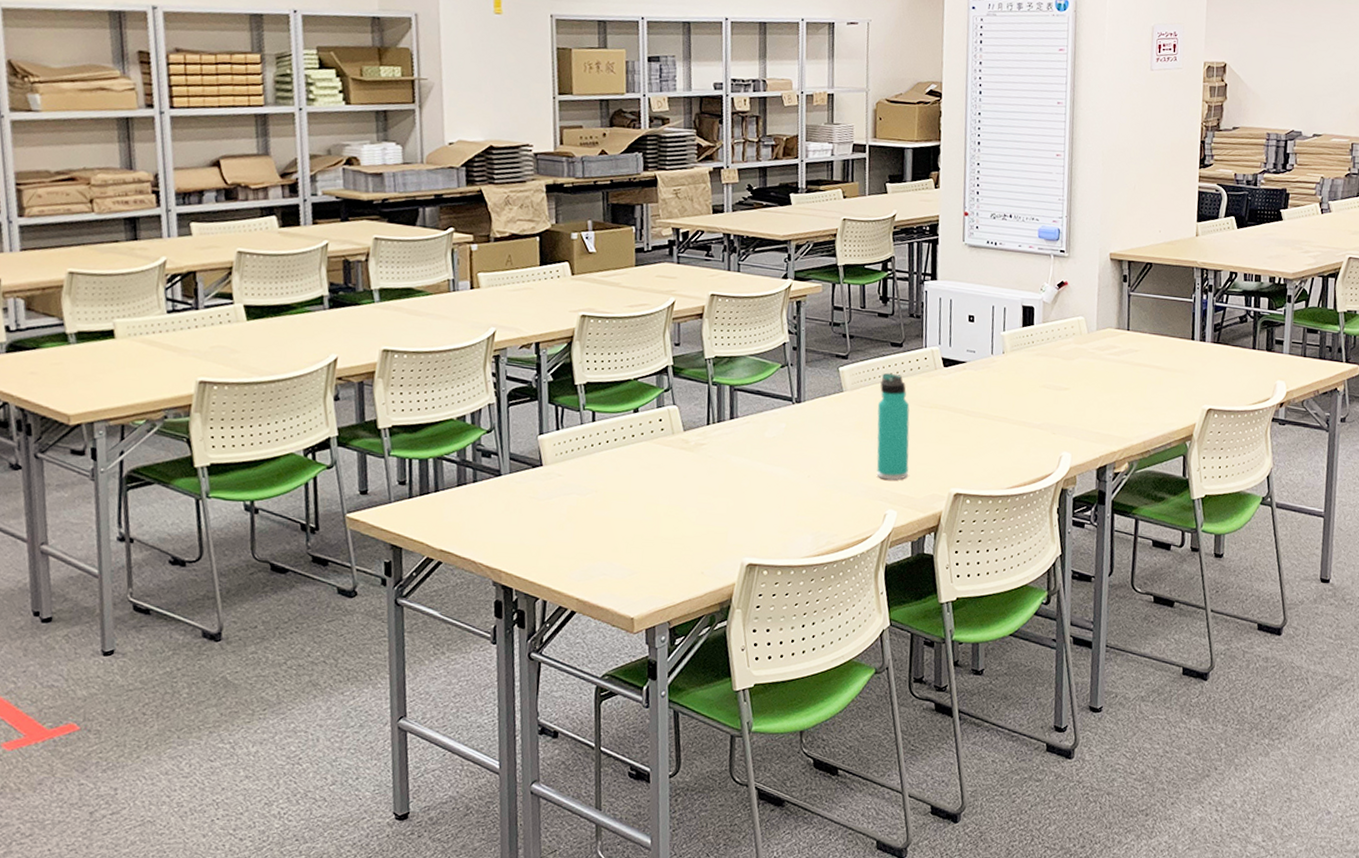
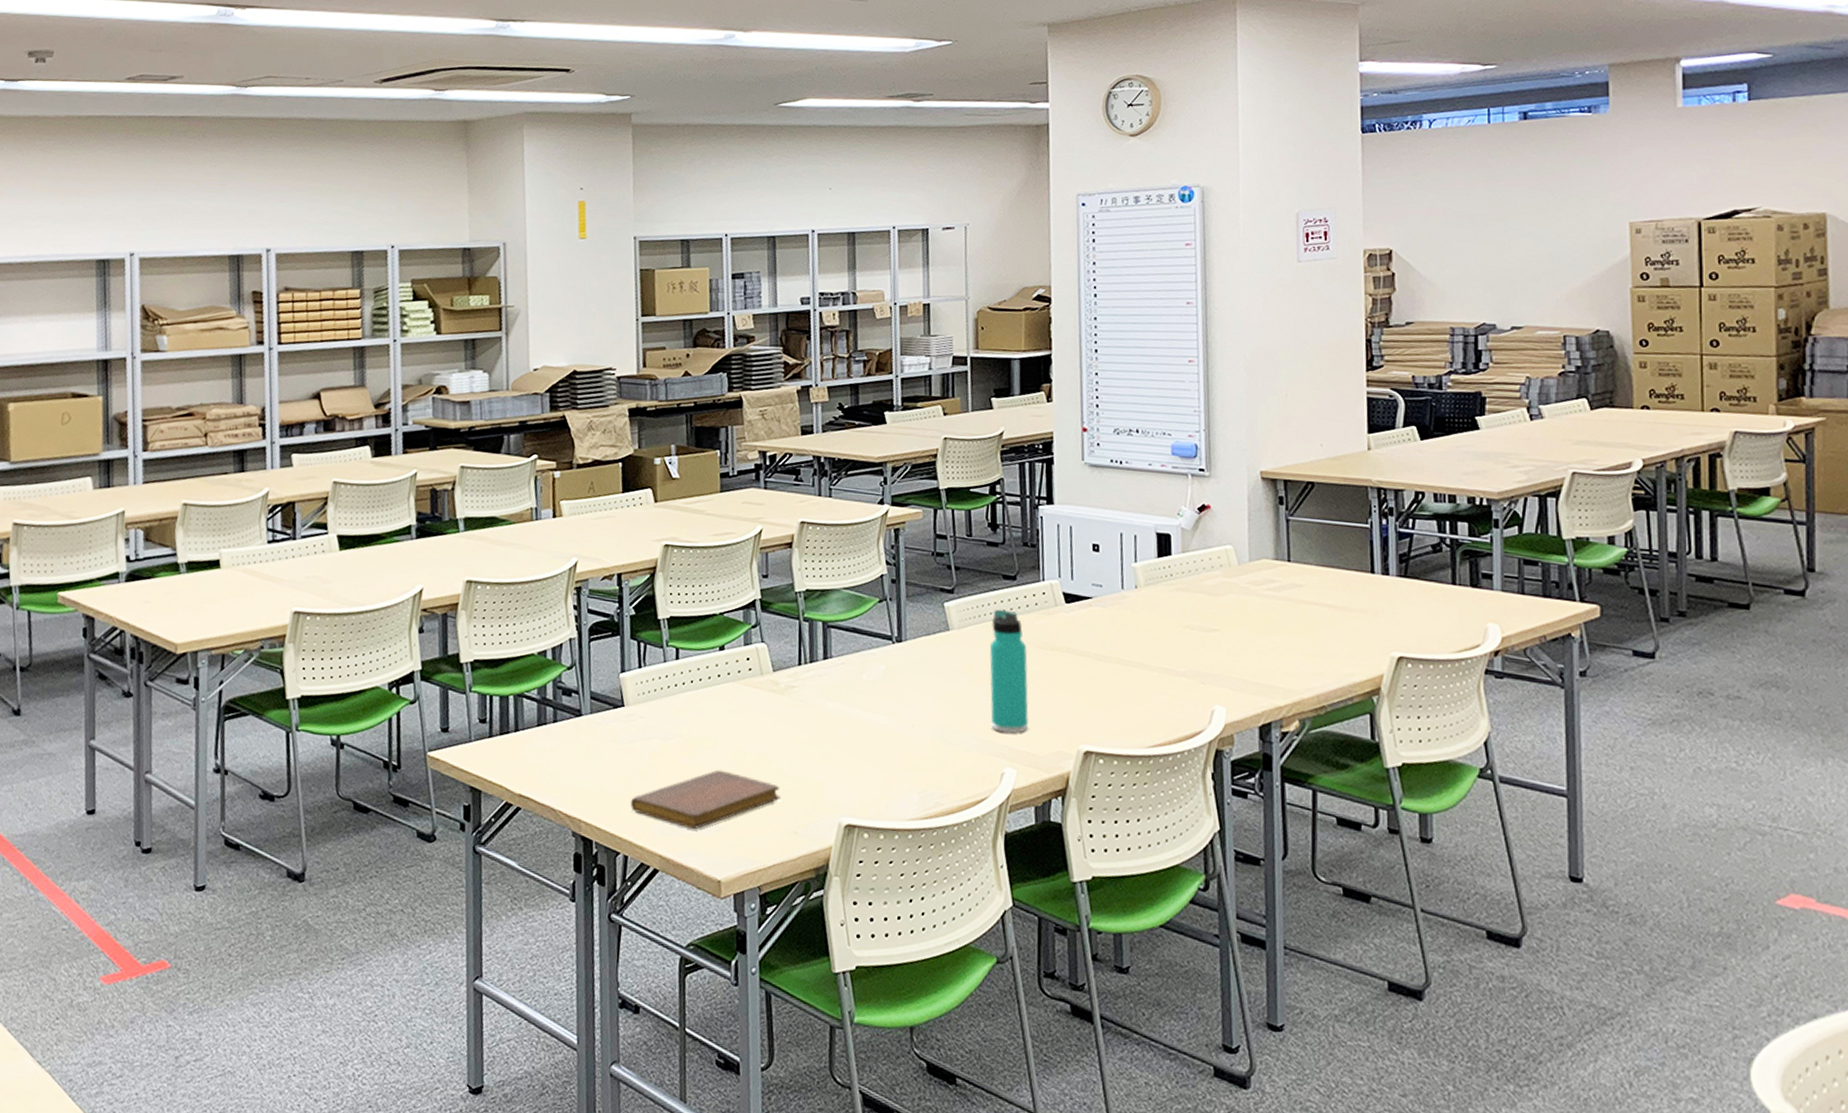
notebook: none [549,520,690,575] -> present [631,769,781,830]

